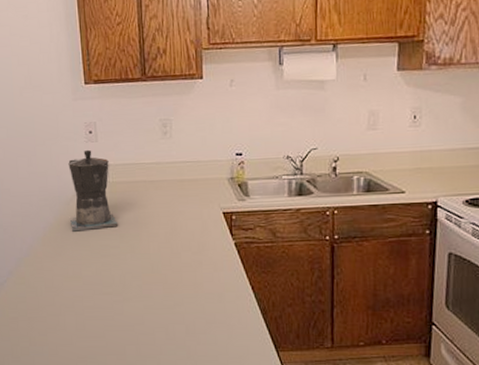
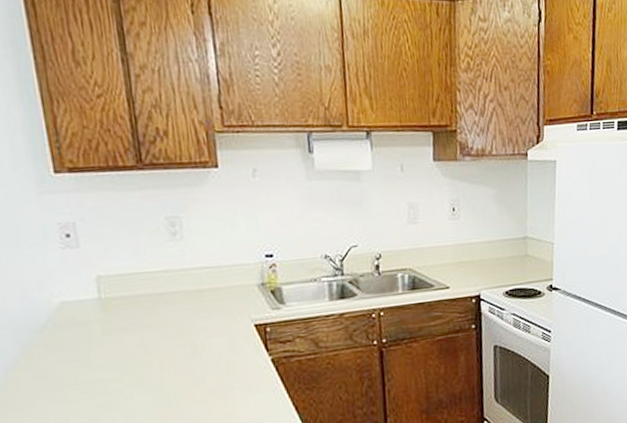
coffee maker: present [68,149,117,232] -> none [37,258,117,367]

